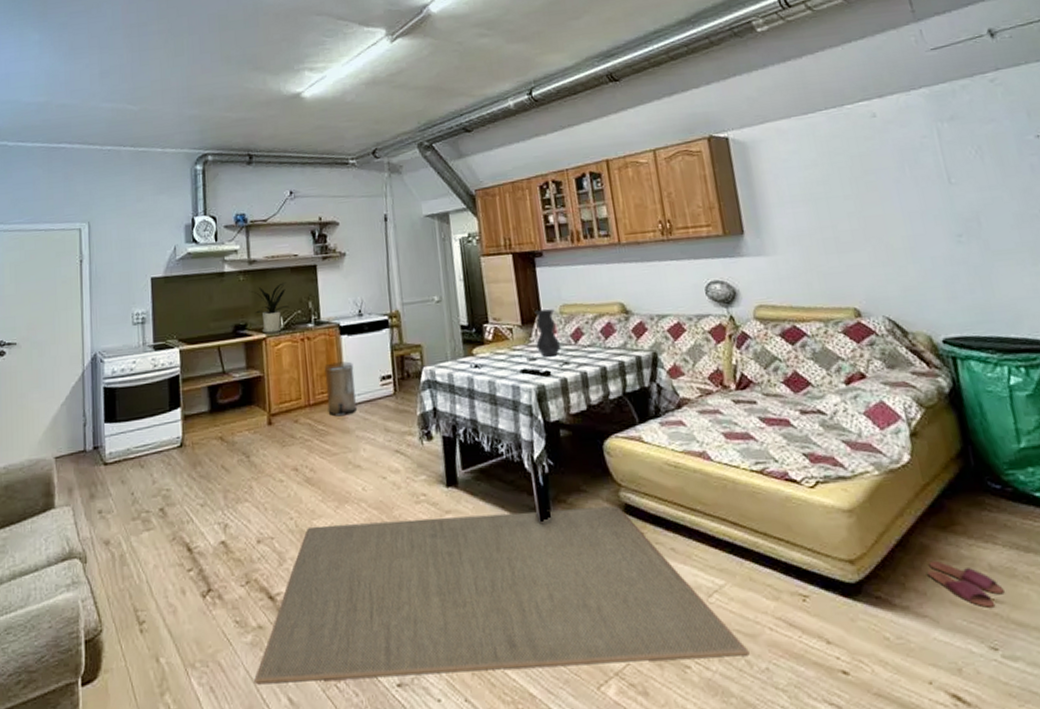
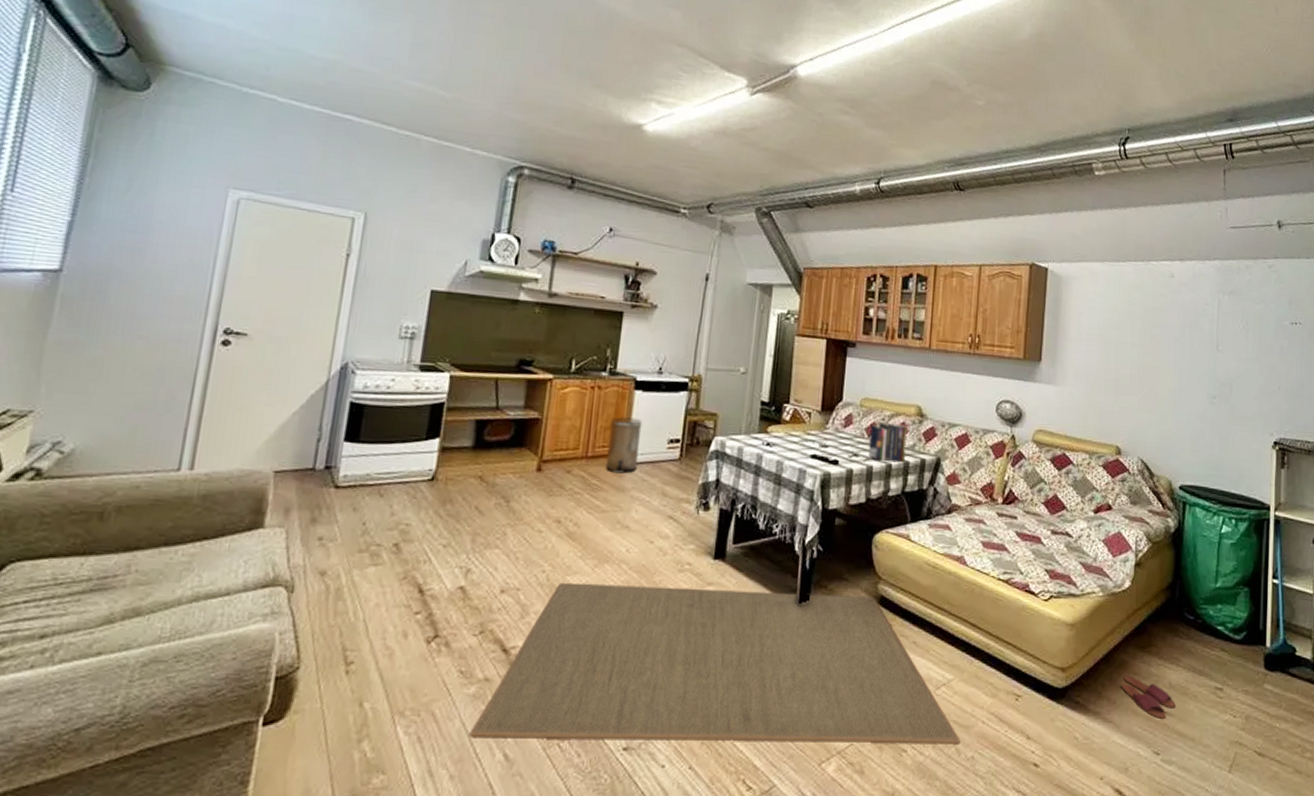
house plant: present [250,282,290,334] -> none [544,323,587,375]
vase: present [533,309,561,358] -> none [830,399,856,448]
books: none [575,324,620,366] -> present [868,421,908,463]

